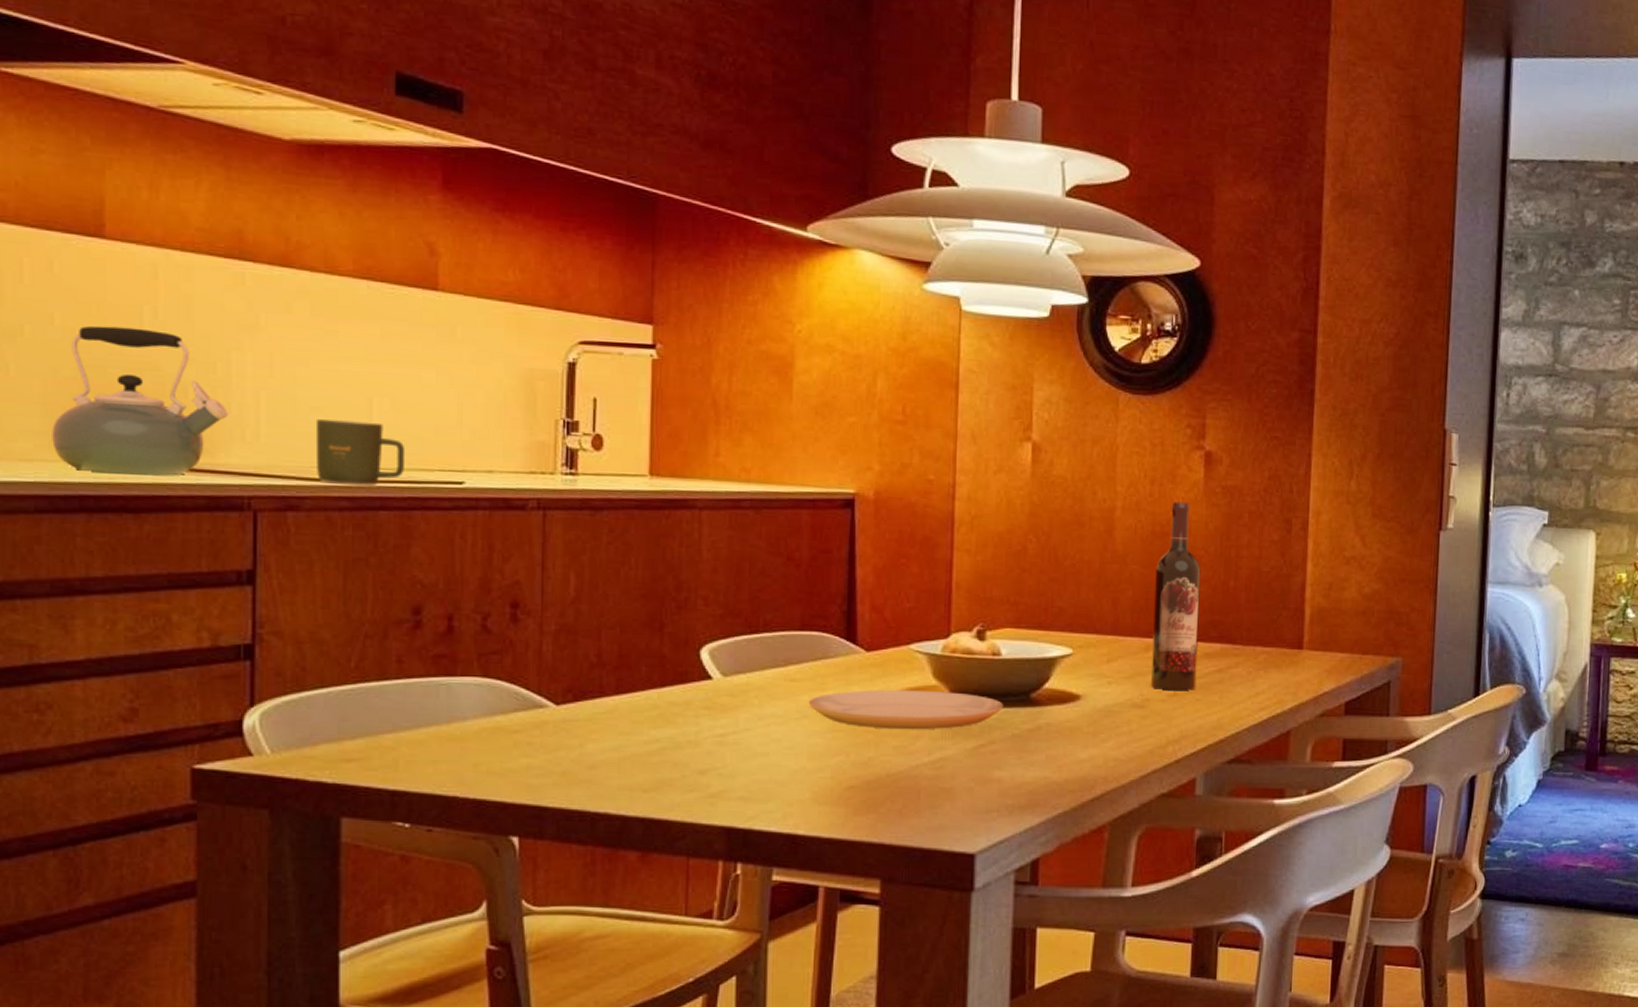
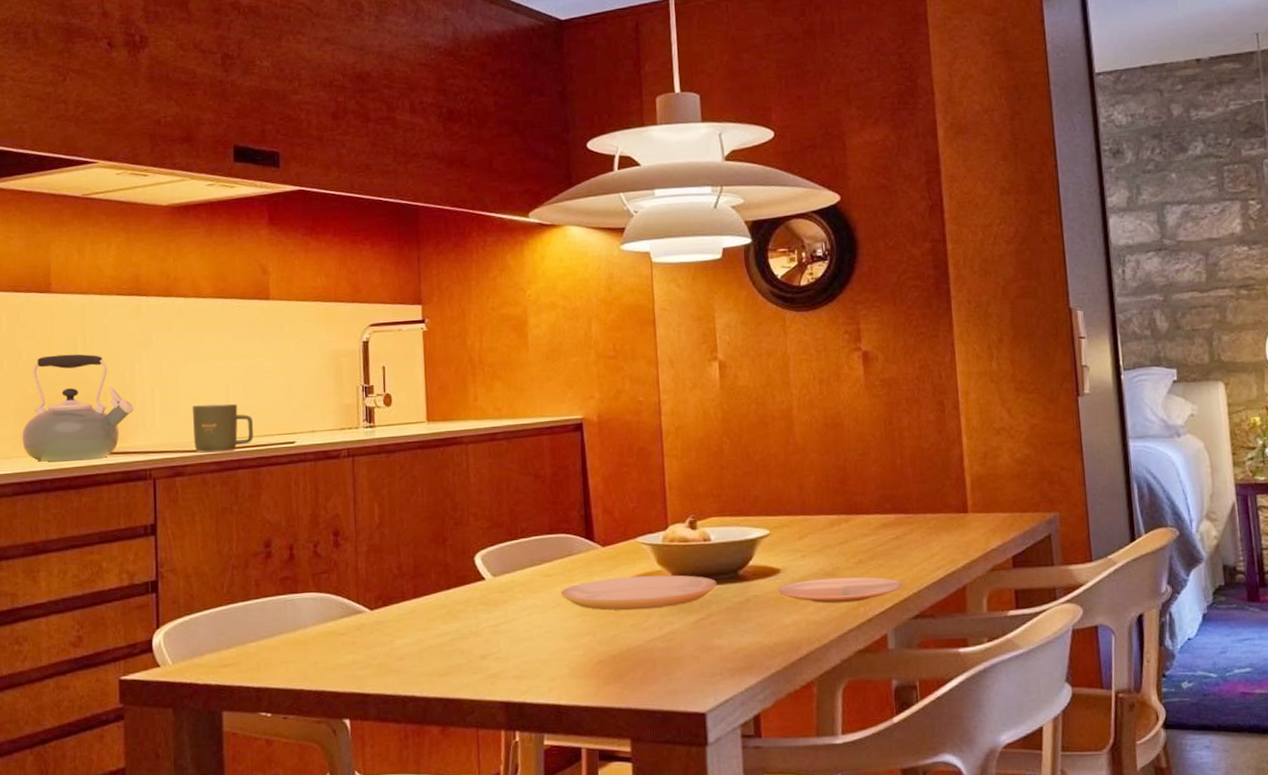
plate: none [1074,710,1220,740] -> present [777,576,902,604]
wine bottle: present [1151,502,1201,690] -> none [831,396,878,559]

